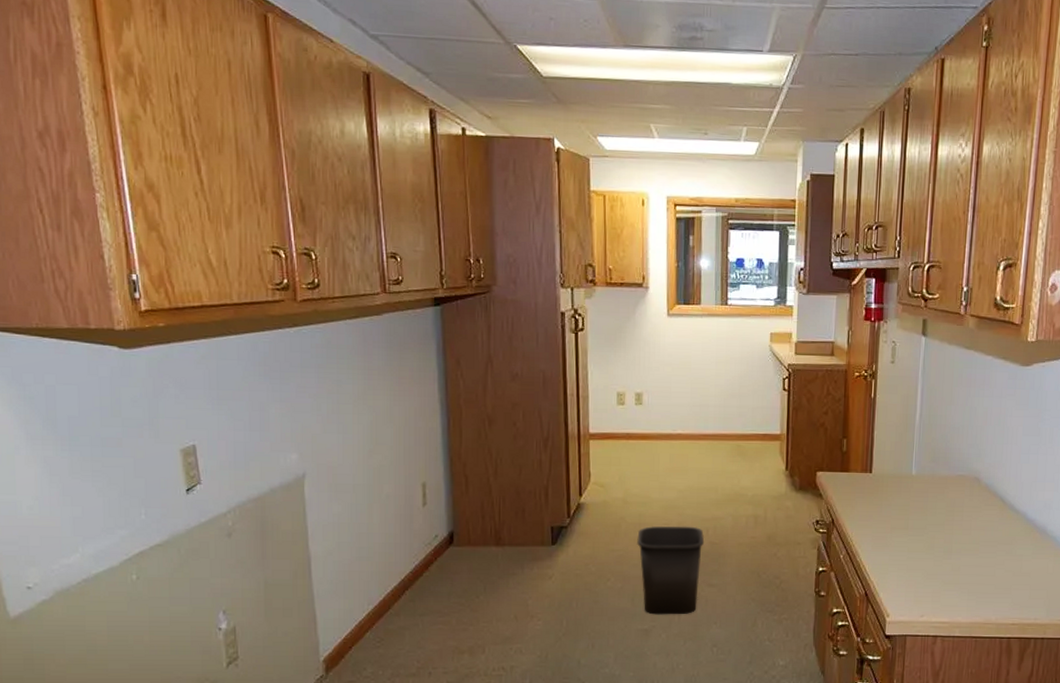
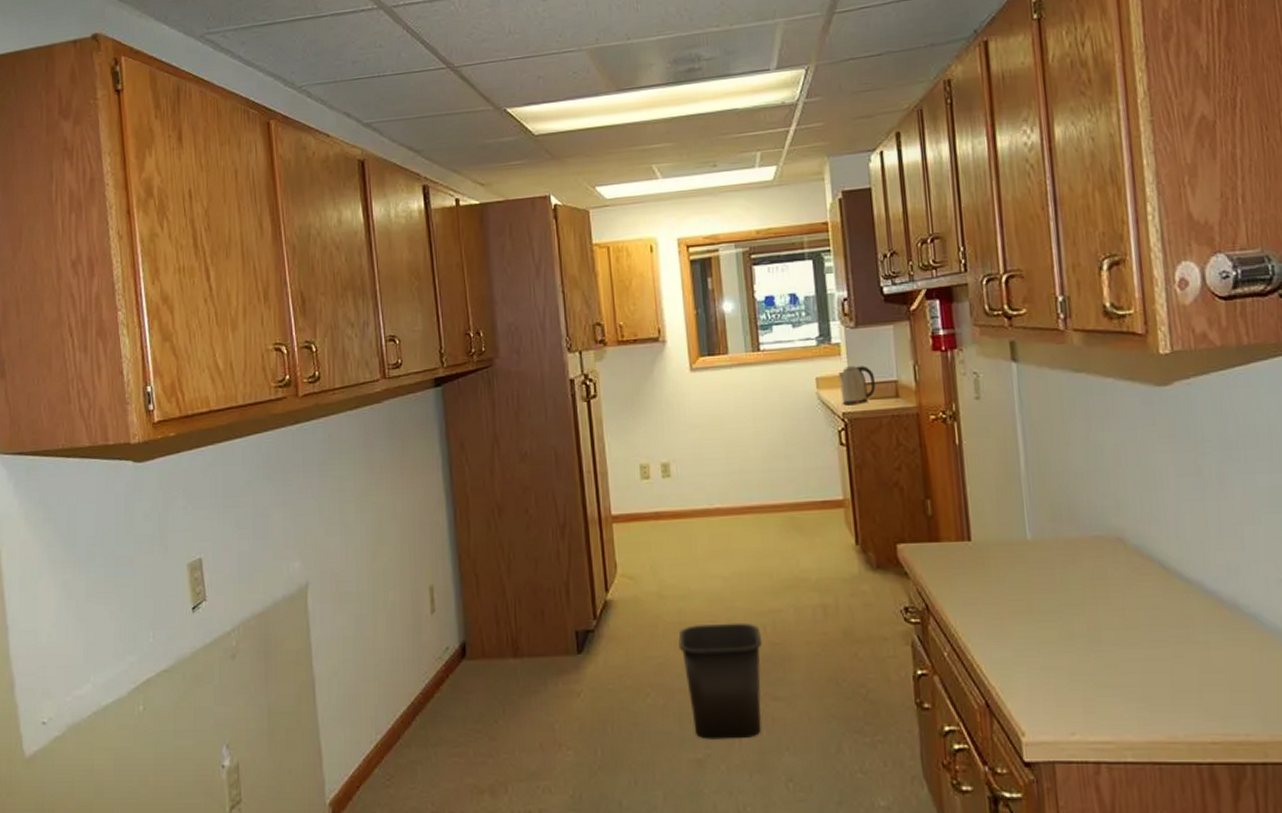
kettle: none [788,326,817,359] -> present [838,365,876,406]

